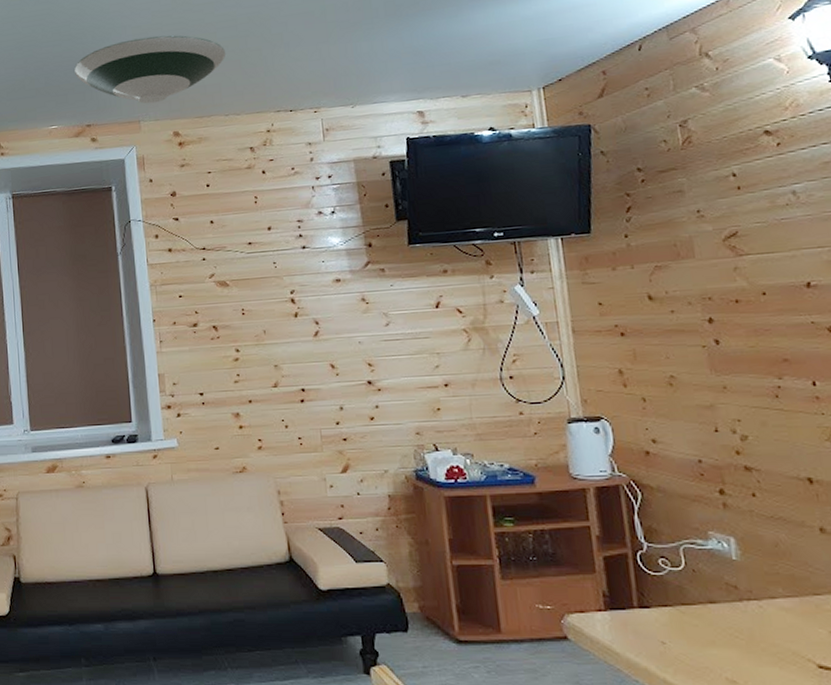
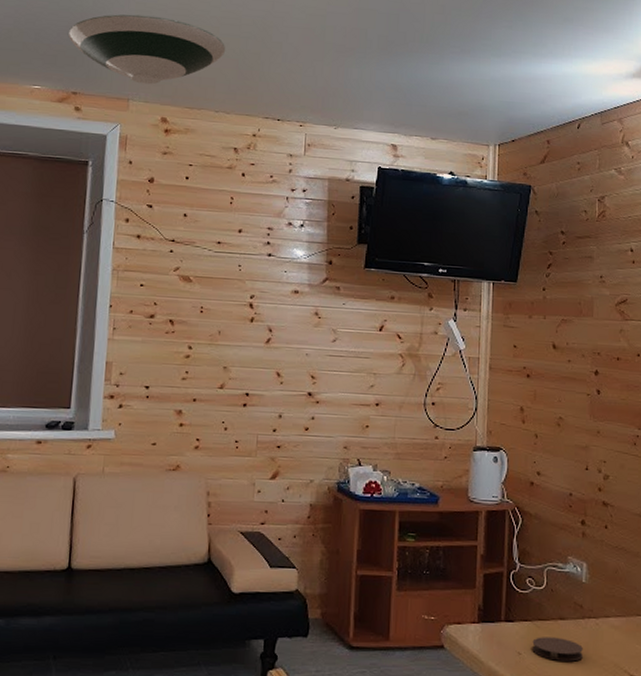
coaster: none [677,623,747,650] -> present [532,637,583,662]

